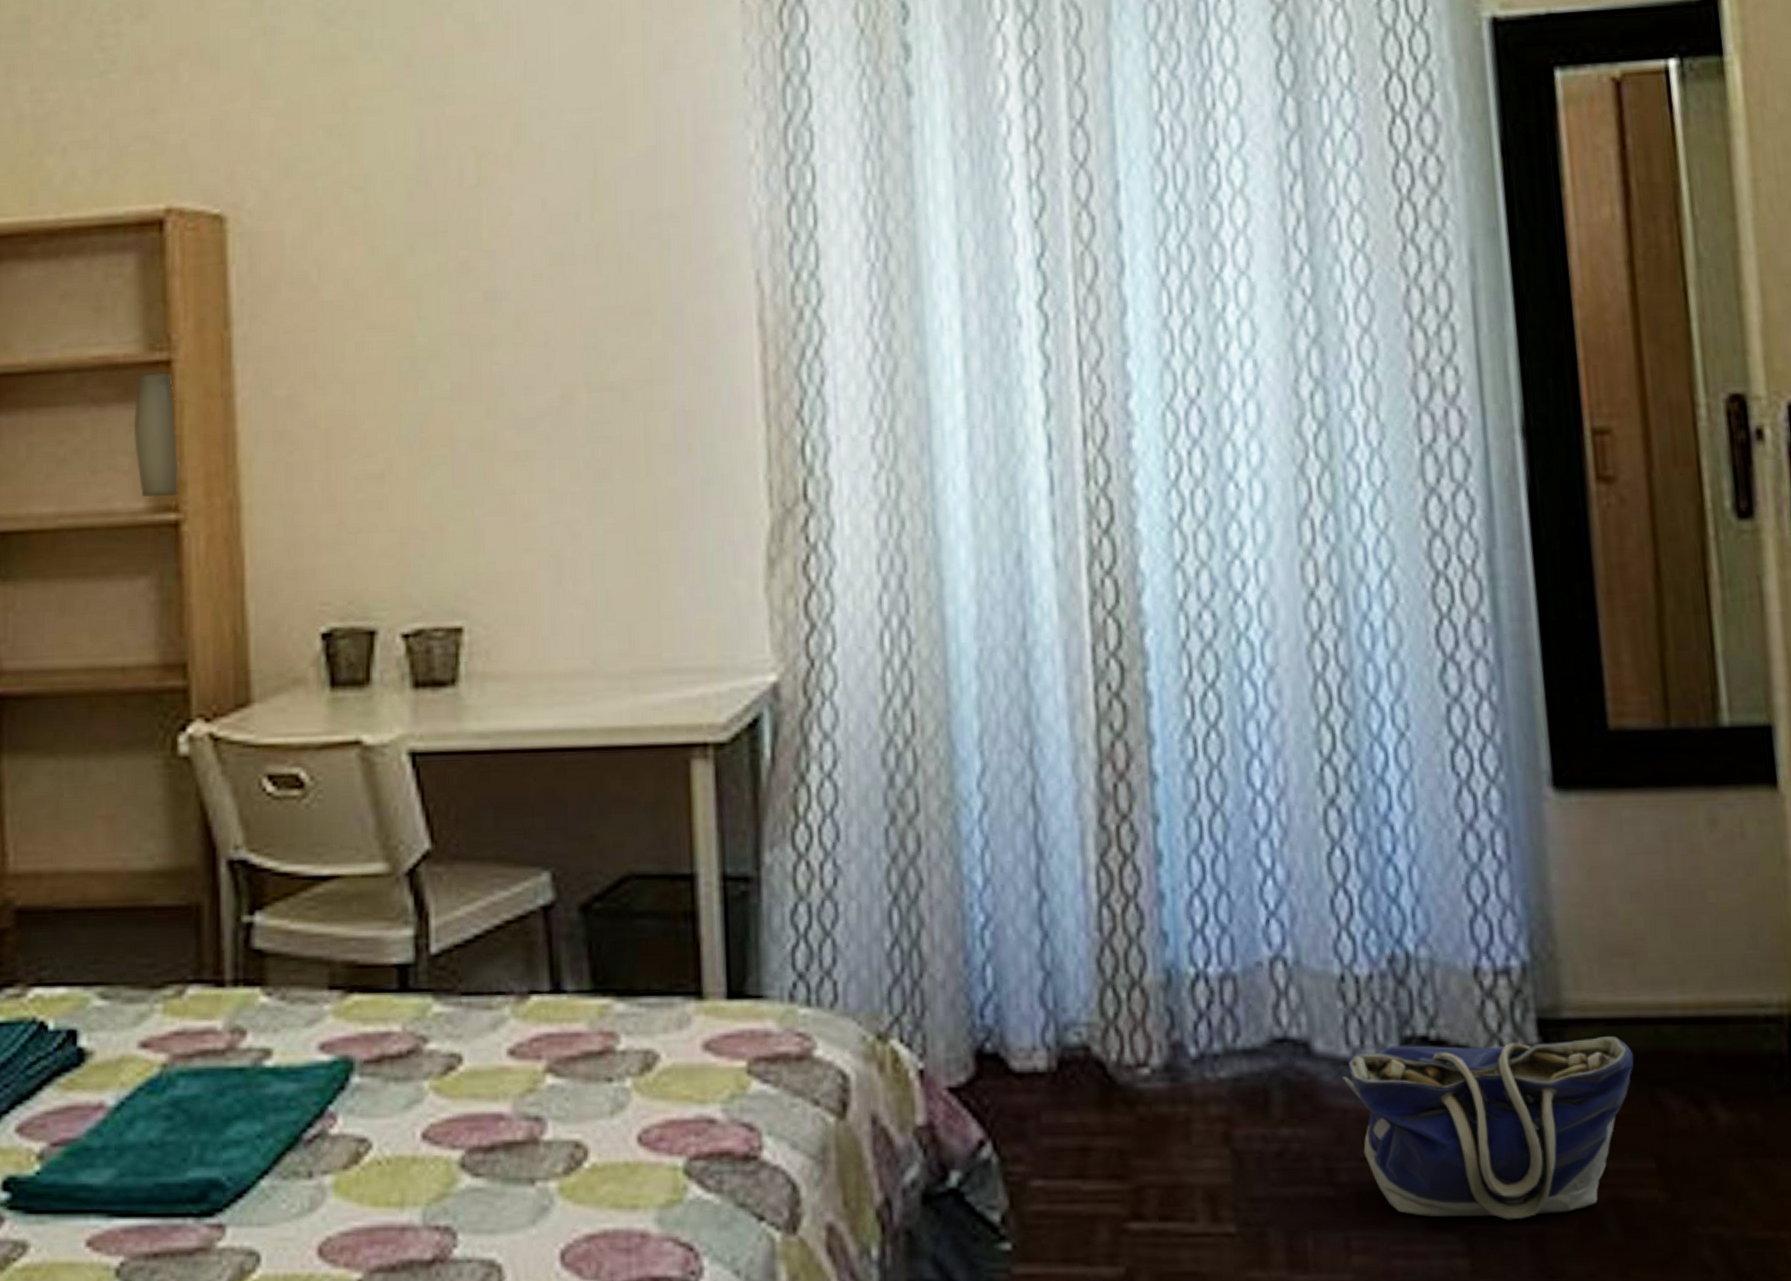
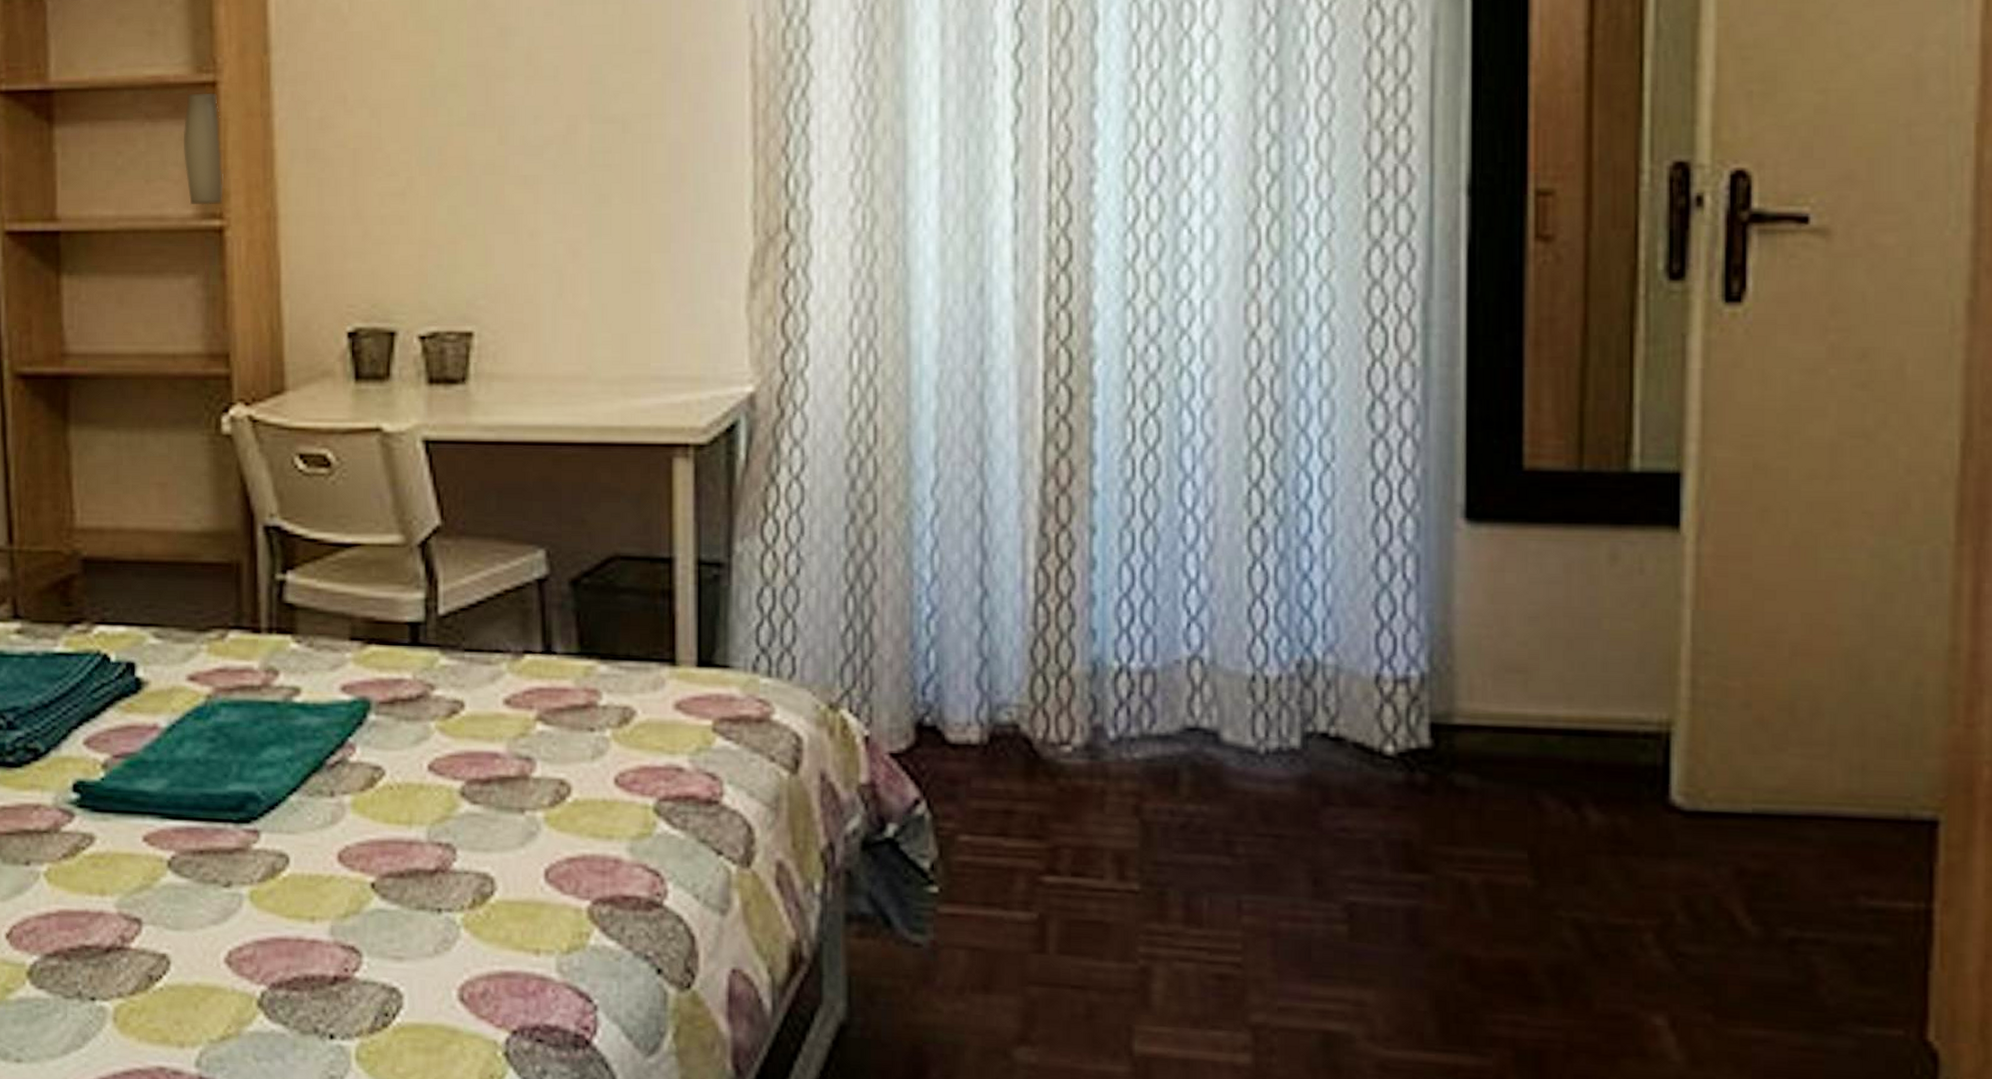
tote bag: present [1342,1036,1634,1220] -> none [1246,739,1518,895]

